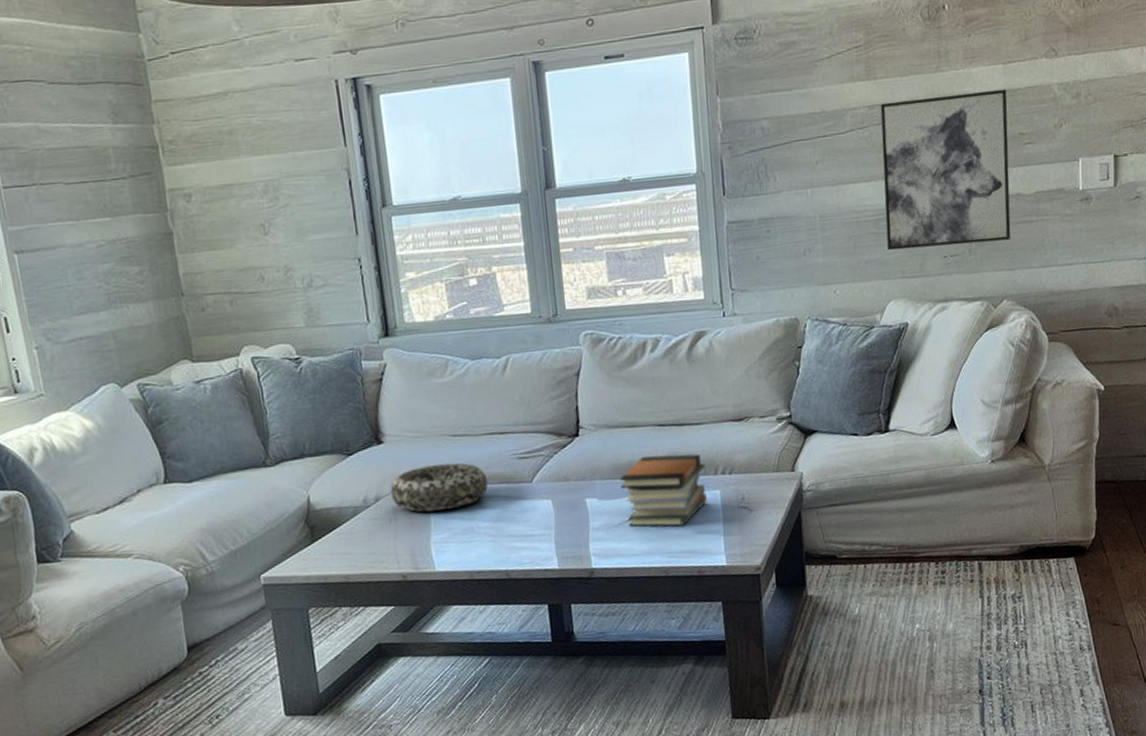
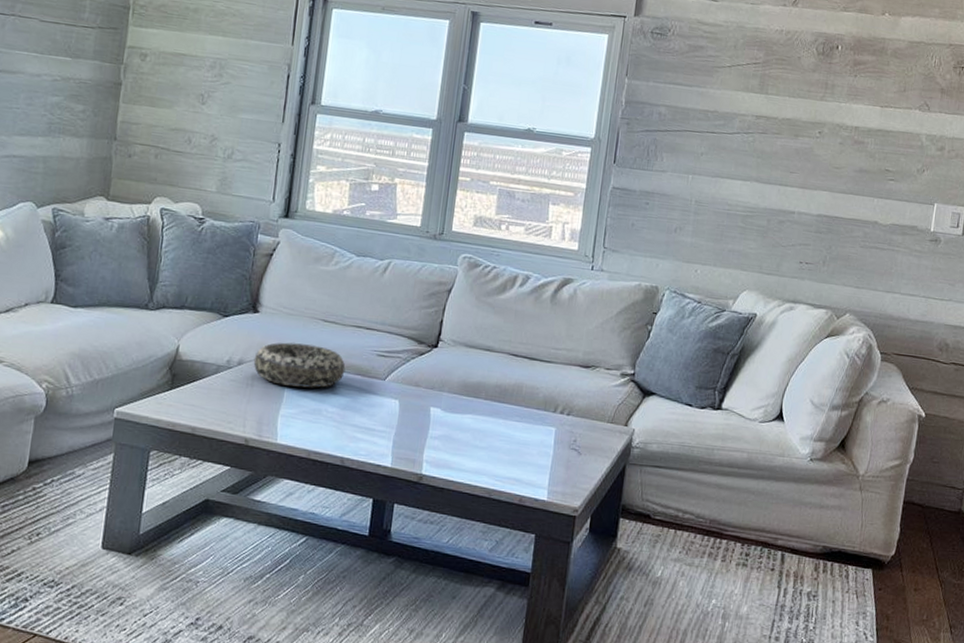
book stack: present [620,454,707,527] -> none [465,380,547,454]
wall art: present [880,89,1011,251] -> none [750,116,880,262]

